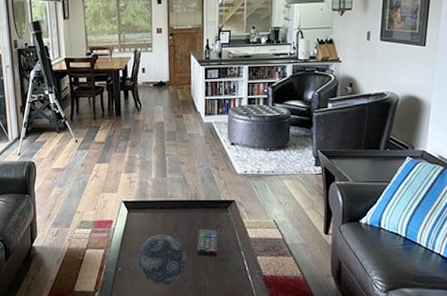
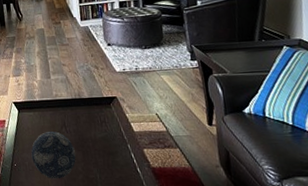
remote control: present [197,229,218,257] -> none [84,125,105,151]

